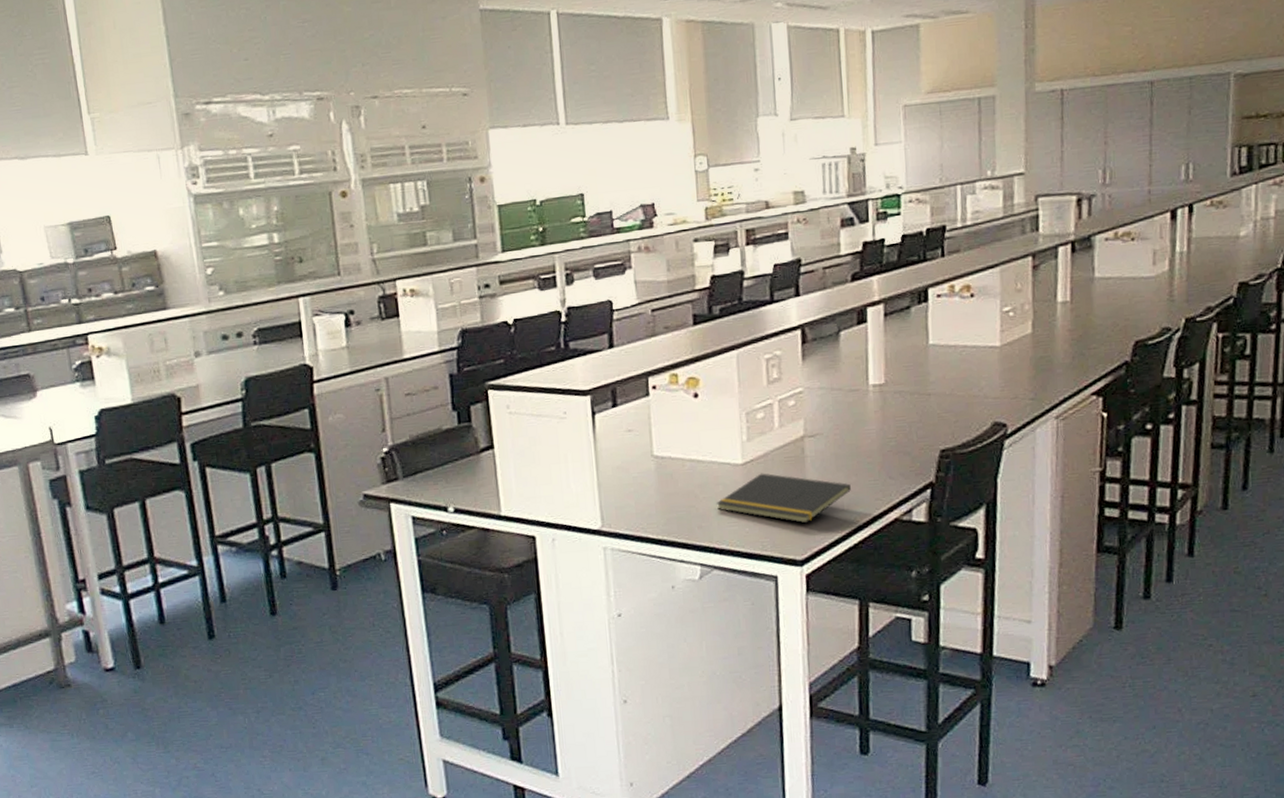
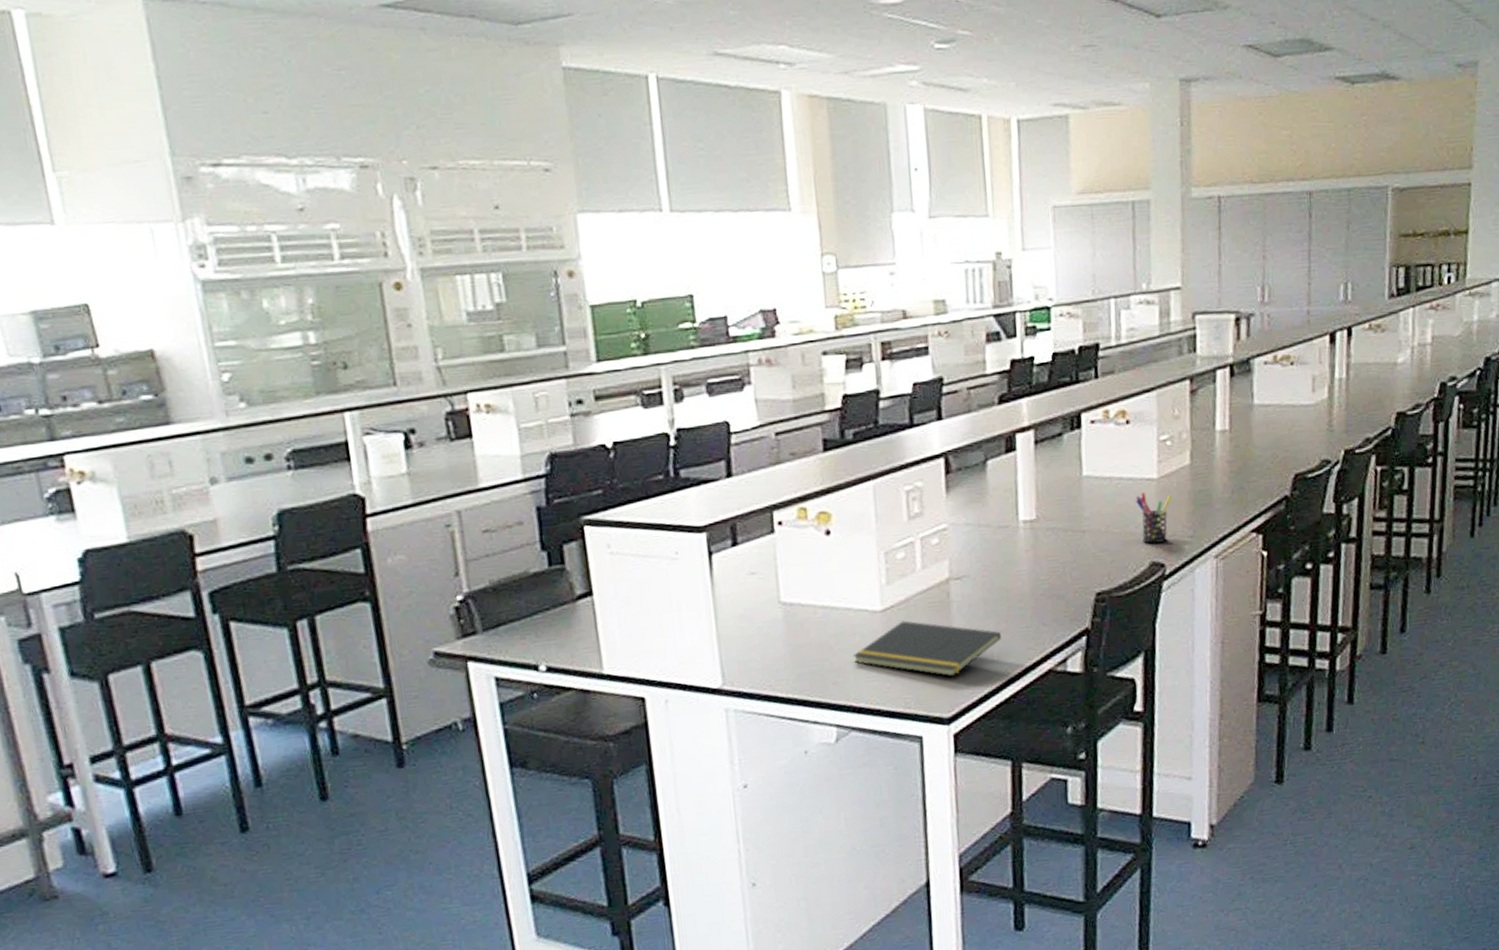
pen holder: none [979,359,1014,406] -> present [1136,493,1172,544]

